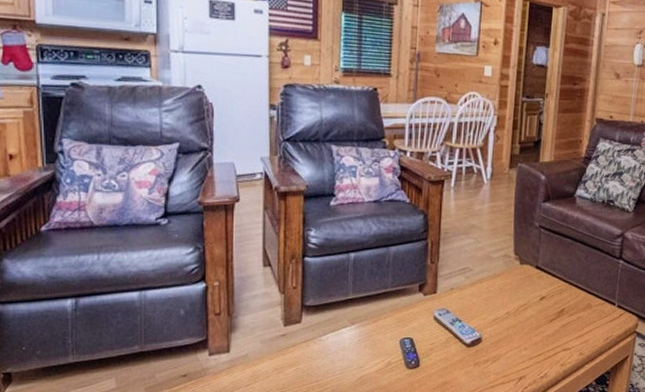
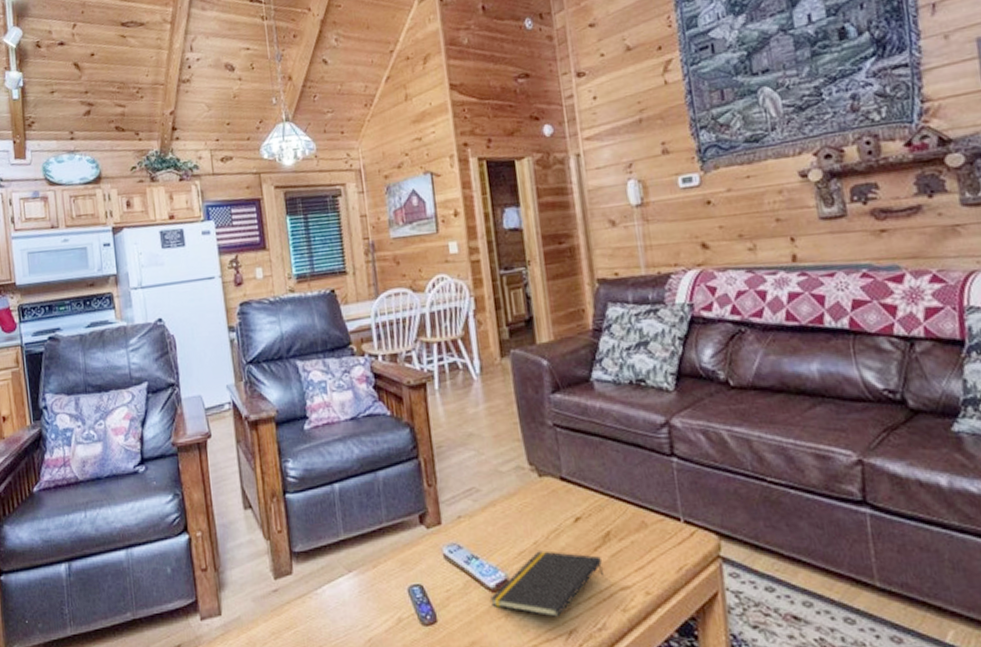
notepad: none [465,319,555,367] -> present [490,550,603,617]

